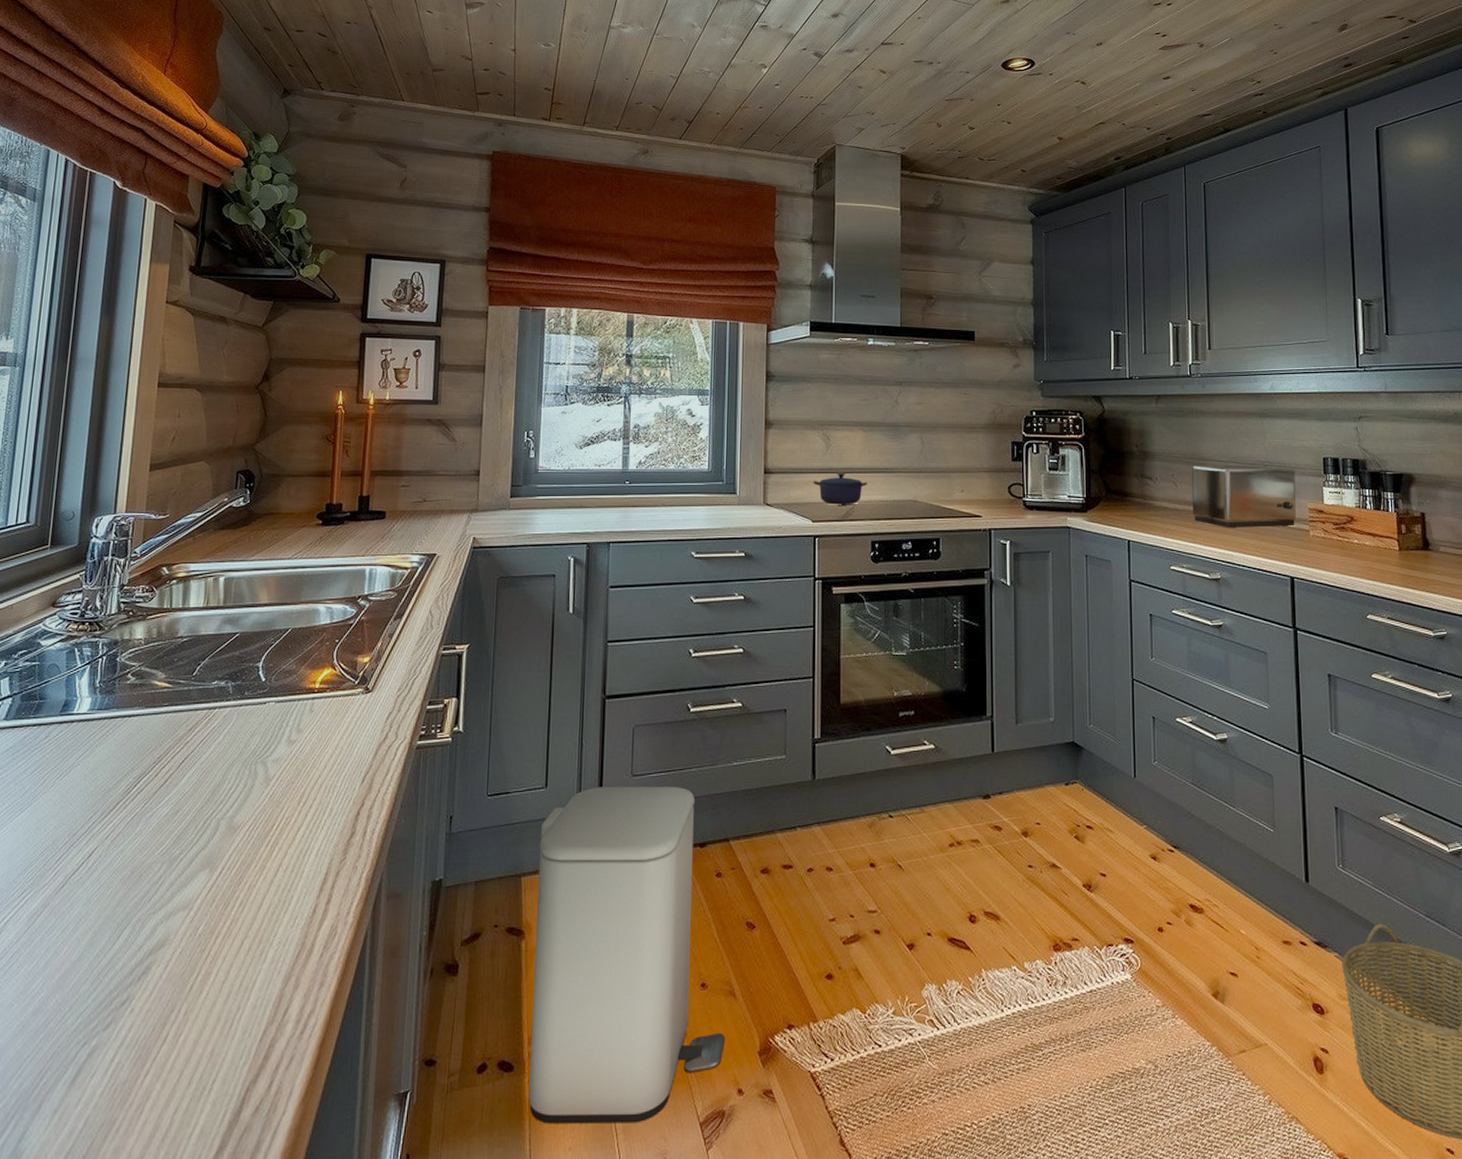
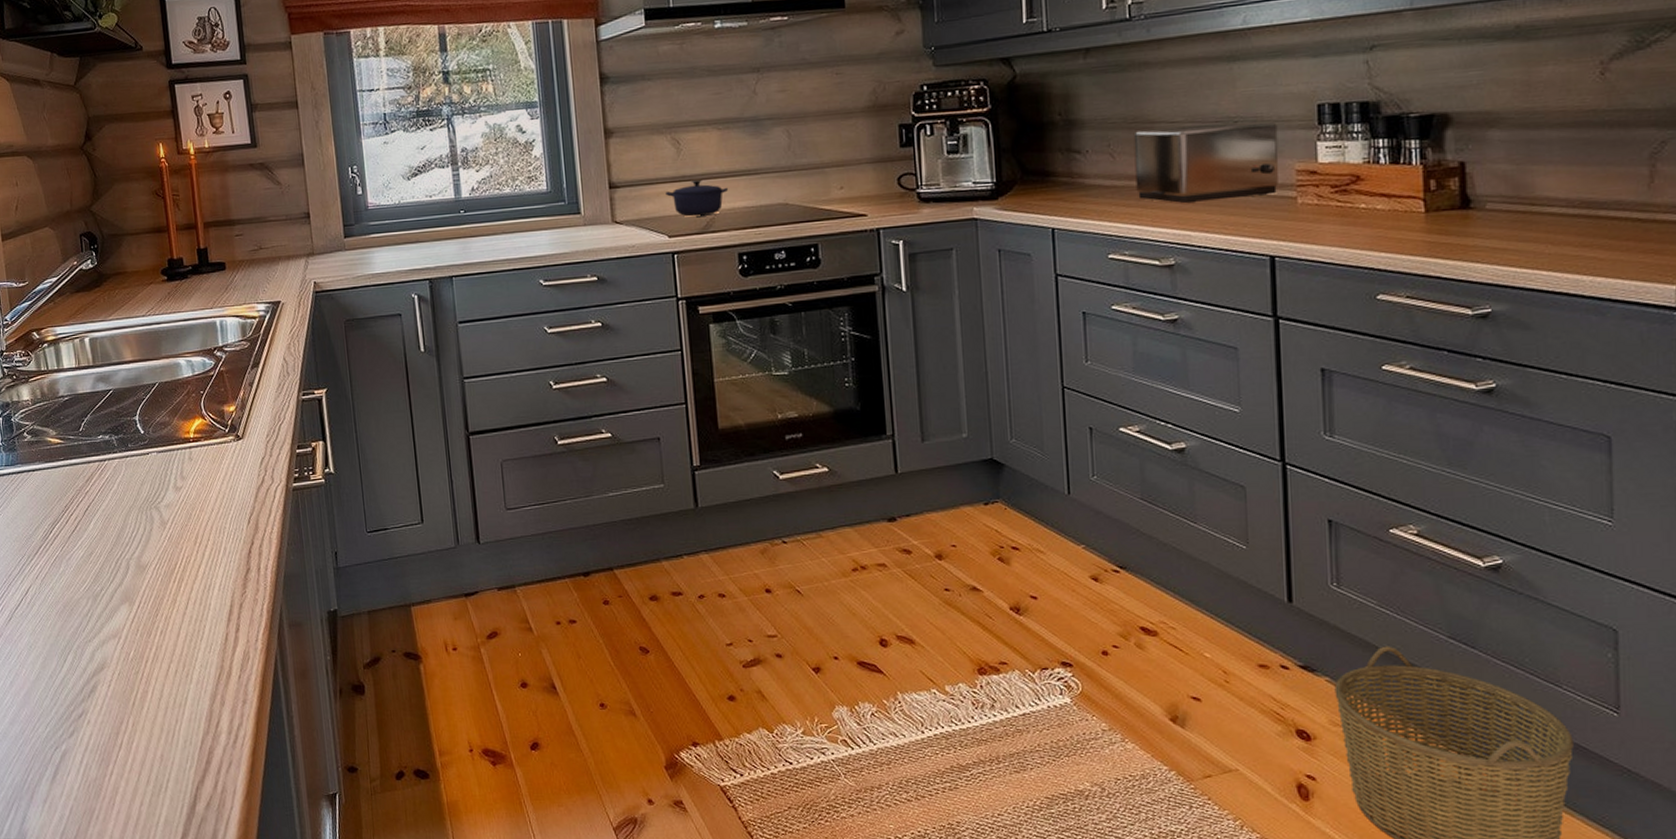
pedal bin: present [528,787,726,1124] -> none [423,519,631,826]

